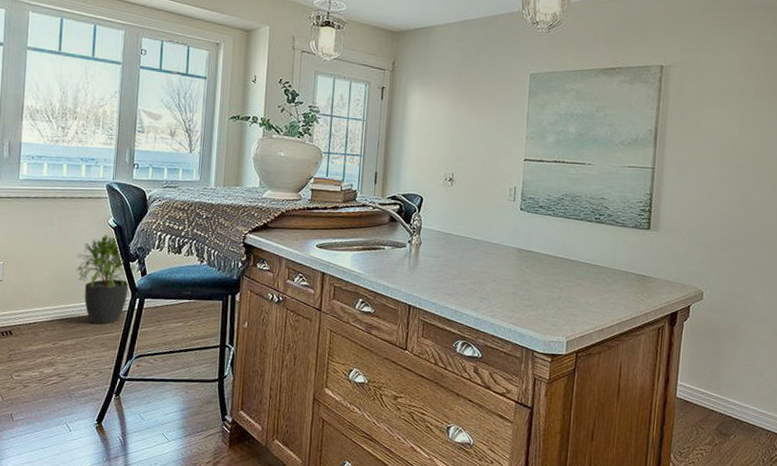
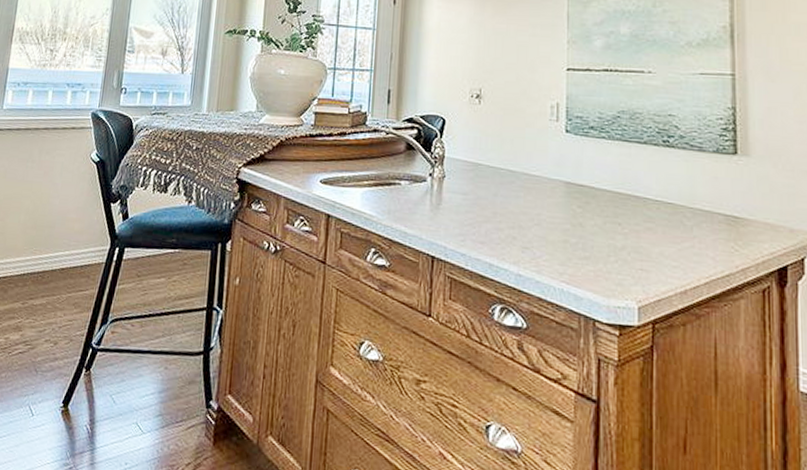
potted plant: present [75,234,137,325] -> none [52,170,118,280]

